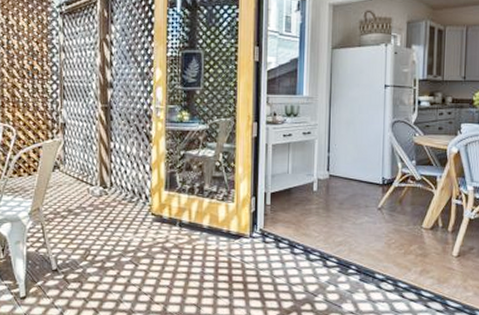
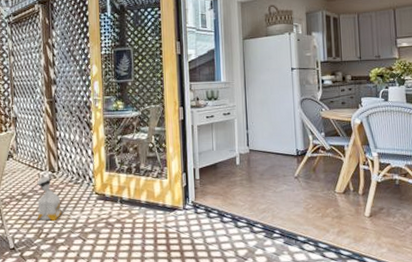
bag: none [84,193,112,242] -> present [37,177,62,221]

